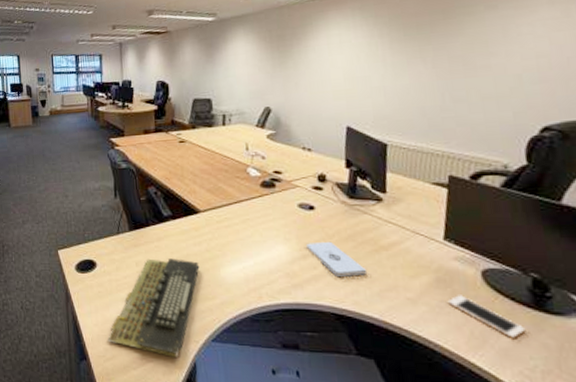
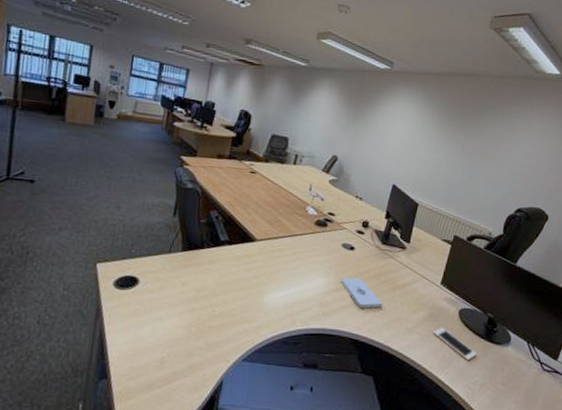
computer keyboard: present [108,258,200,357] -> none [136,280,246,376]

